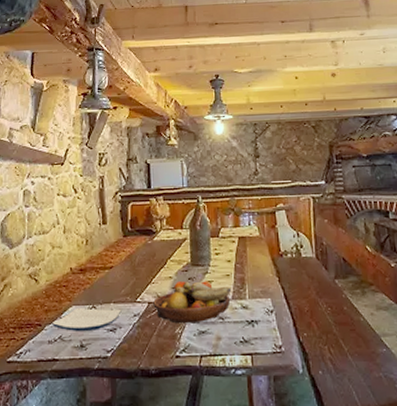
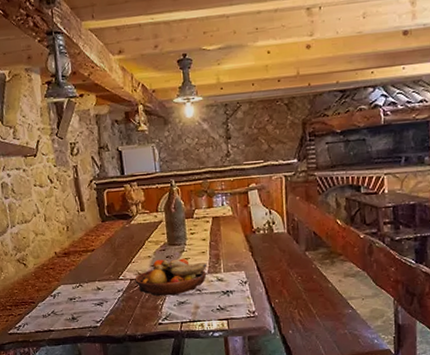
plate: present [52,307,122,331] -> none [44,286,106,307]

